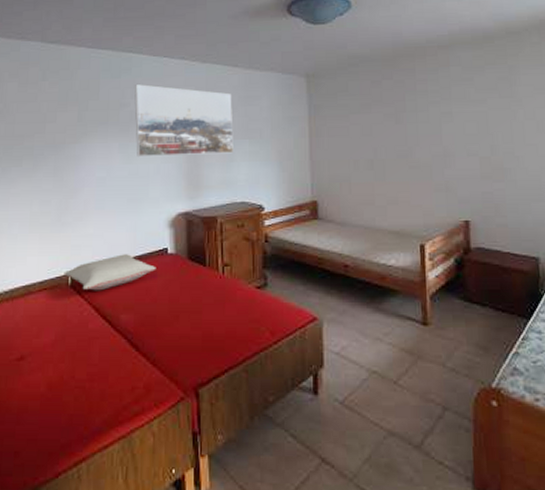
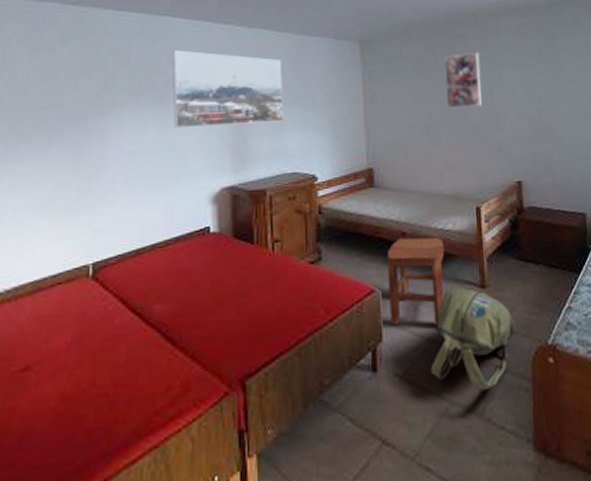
pillow: present [64,254,156,291] -> none [83,236,197,281]
stool: none [329,270,387,359] -> present [386,237,445,328]
backpack: none [370,323,459,425] -> present [430,287,517,391]
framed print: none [390,86,429,144] -> present [443,51,482,109]

